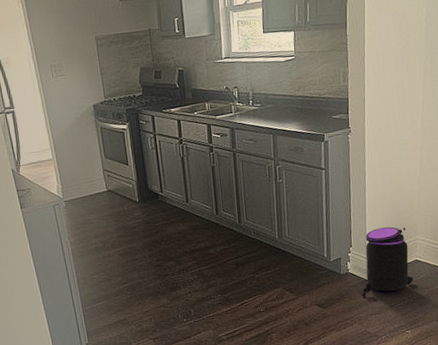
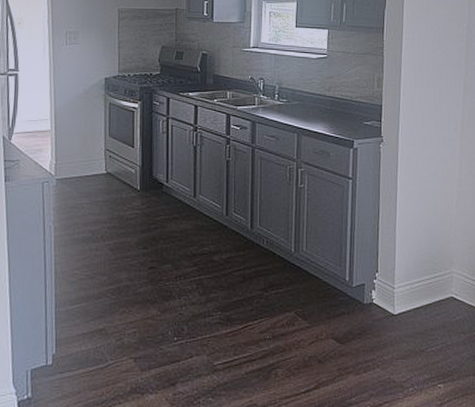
trash can: present [361,226,414,297] -> none [386,254,448,336]

